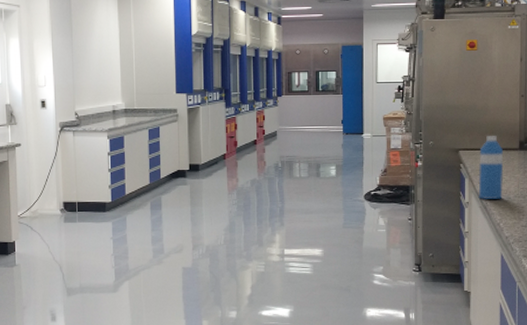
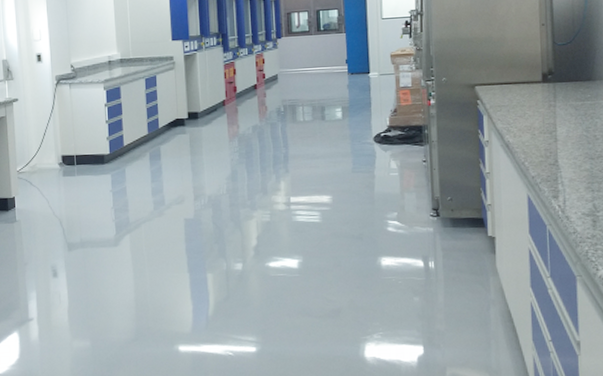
water bottle: present [478,136,504,200] -> none [497,69,527,138]

